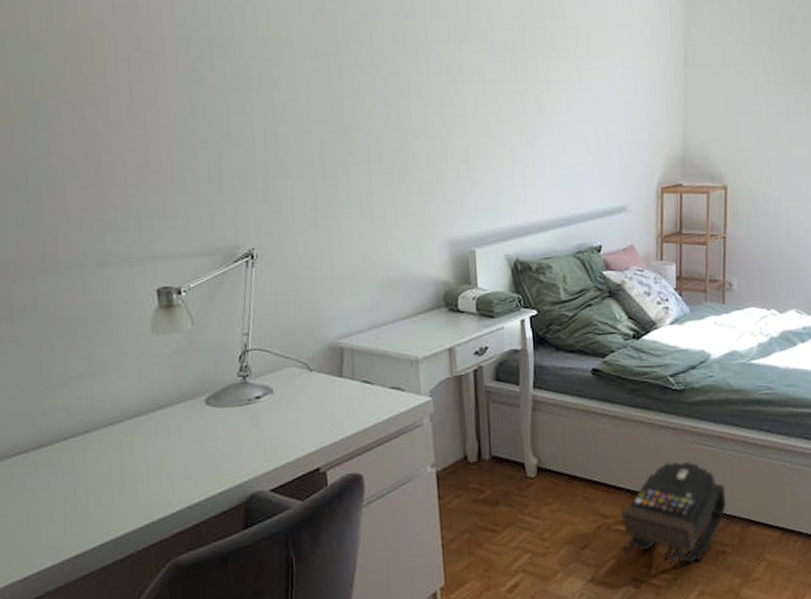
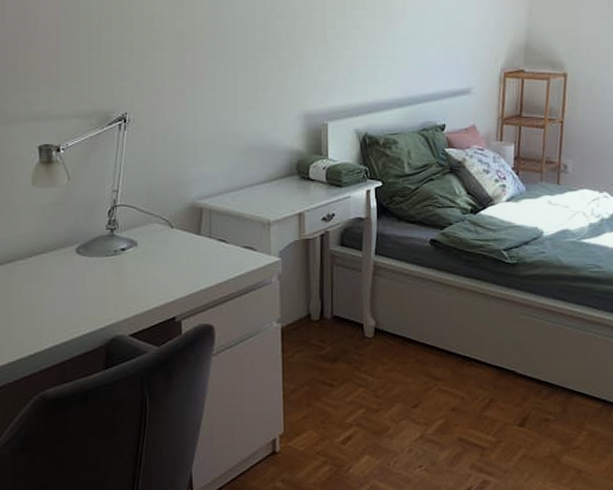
backpack: present [621,461,726,565] -> none [450,331,551,428]

